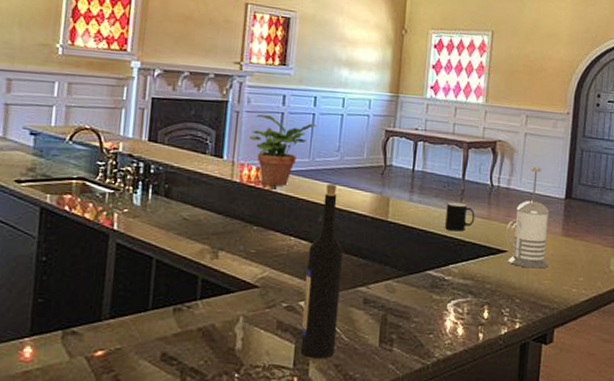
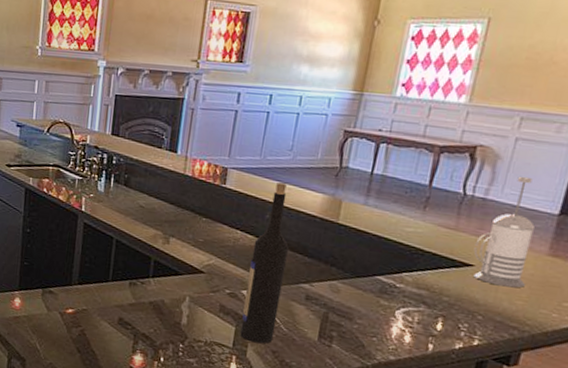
potted plant: present [250,114,317,186] -> none [203,112,271,182]
cup: present [445,202,475,232] -> none [402,208,440,240]

